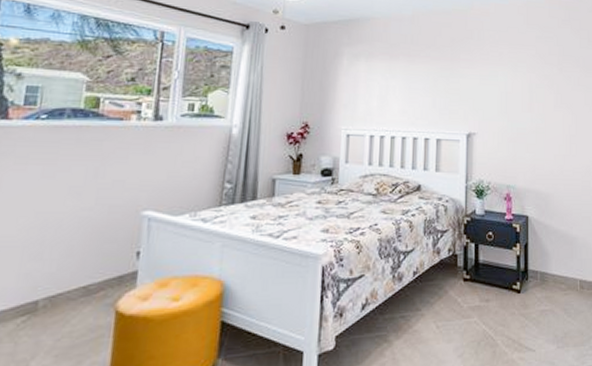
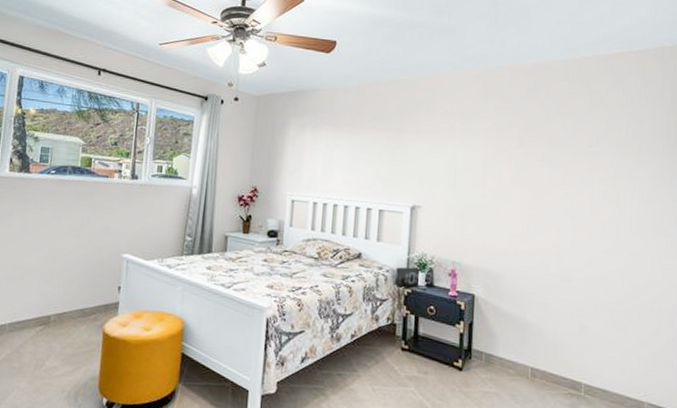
alarm clock: none [455,193,492,217] -> present [395,266,435,288]

